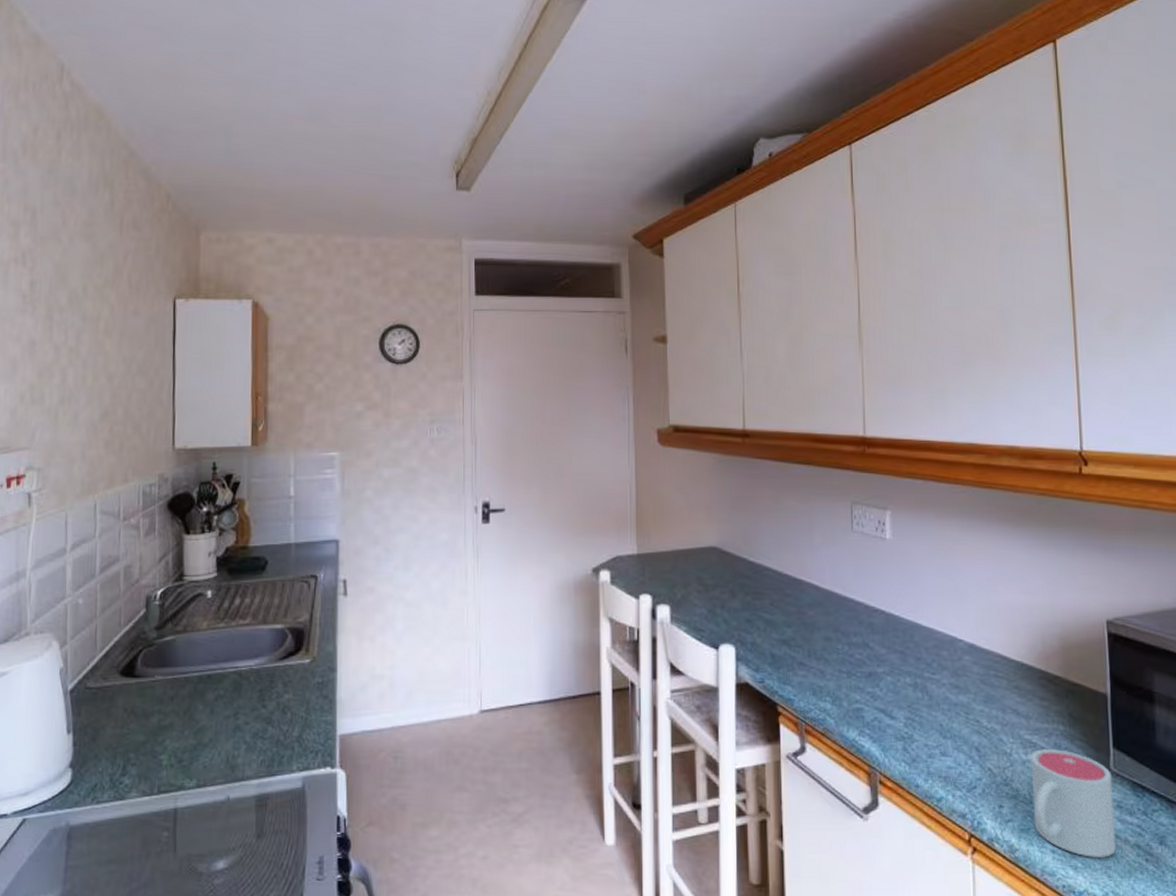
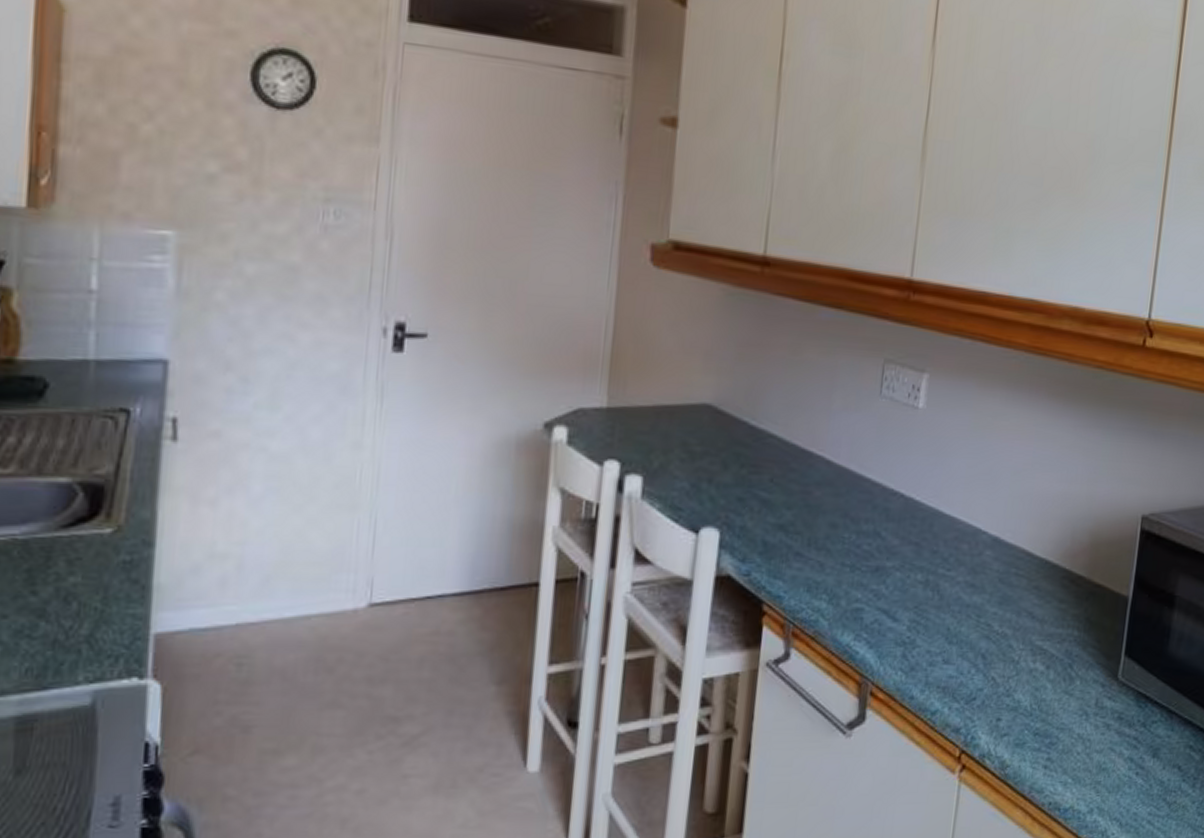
mug: present [1030,748,1116,858] -> none [1030,655,1118,772]

